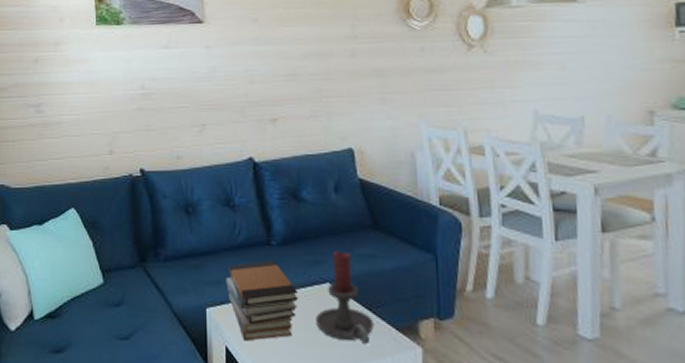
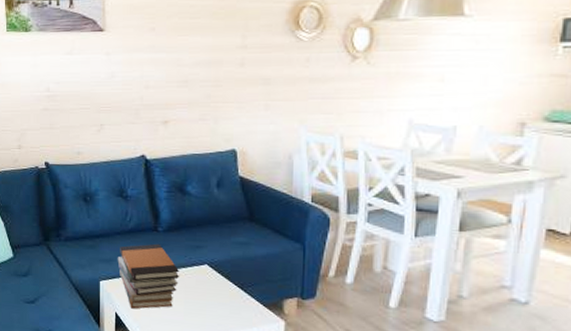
candle holder: present [316,250,374,346] -> none [194,237,244,317]

